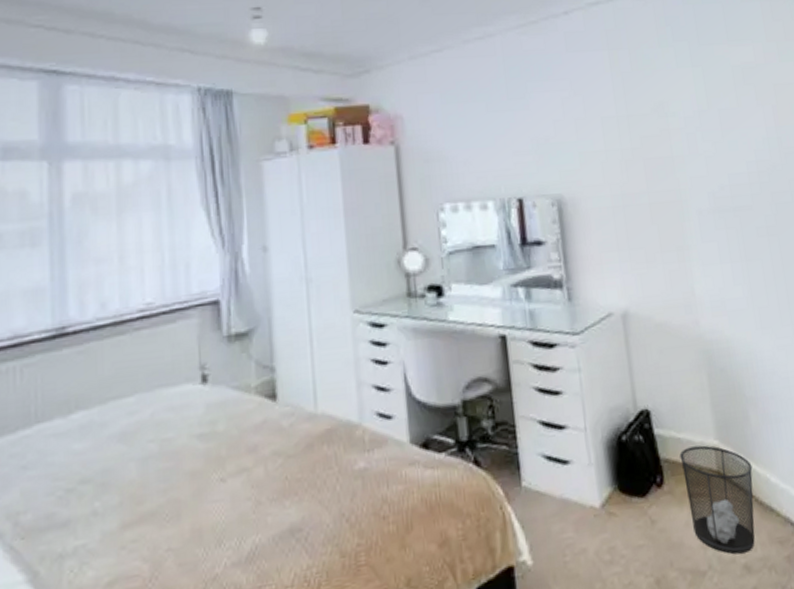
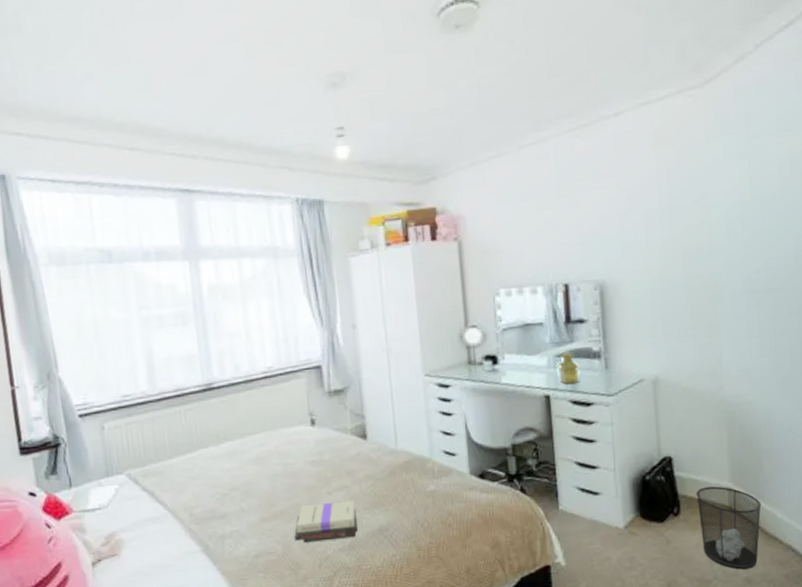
books: none [169,488,260,557] -> present [294,500,358,543]
perfume bottle: none [514,280,539,322] -> present [558,352,579,385]

